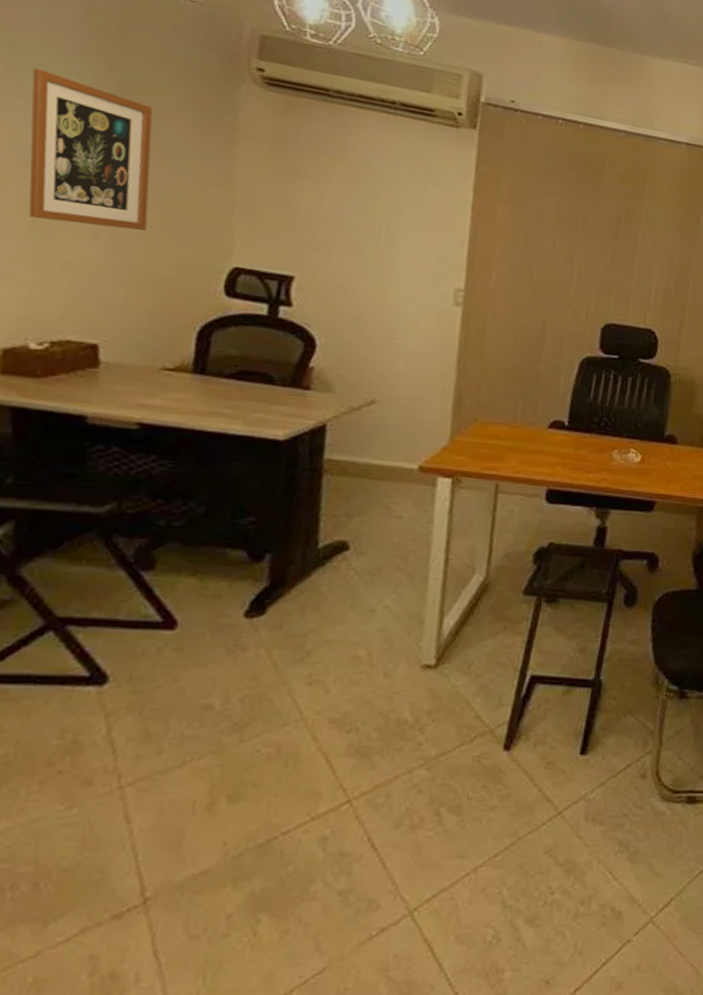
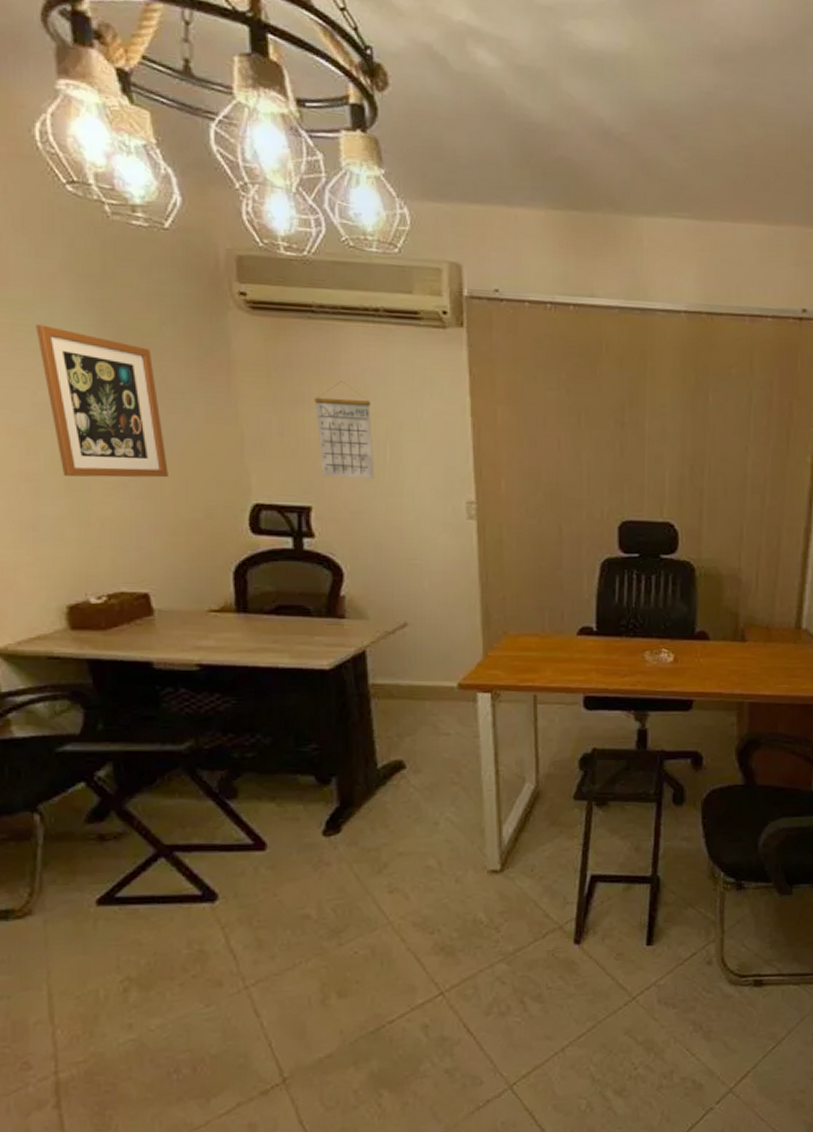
calendar: none [310,162,373,257] -> present [314,381,375,479]

